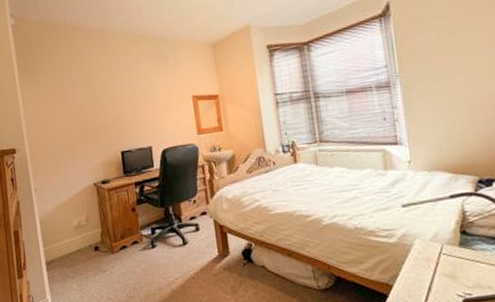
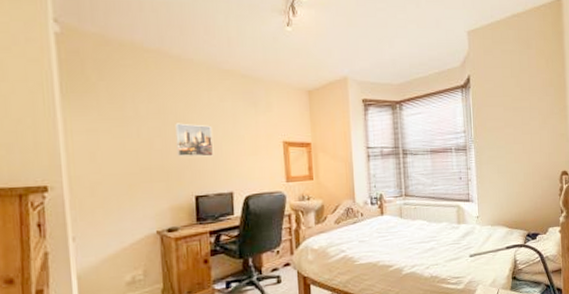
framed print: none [101,87,134,118] -> present [175,123,214,157]

